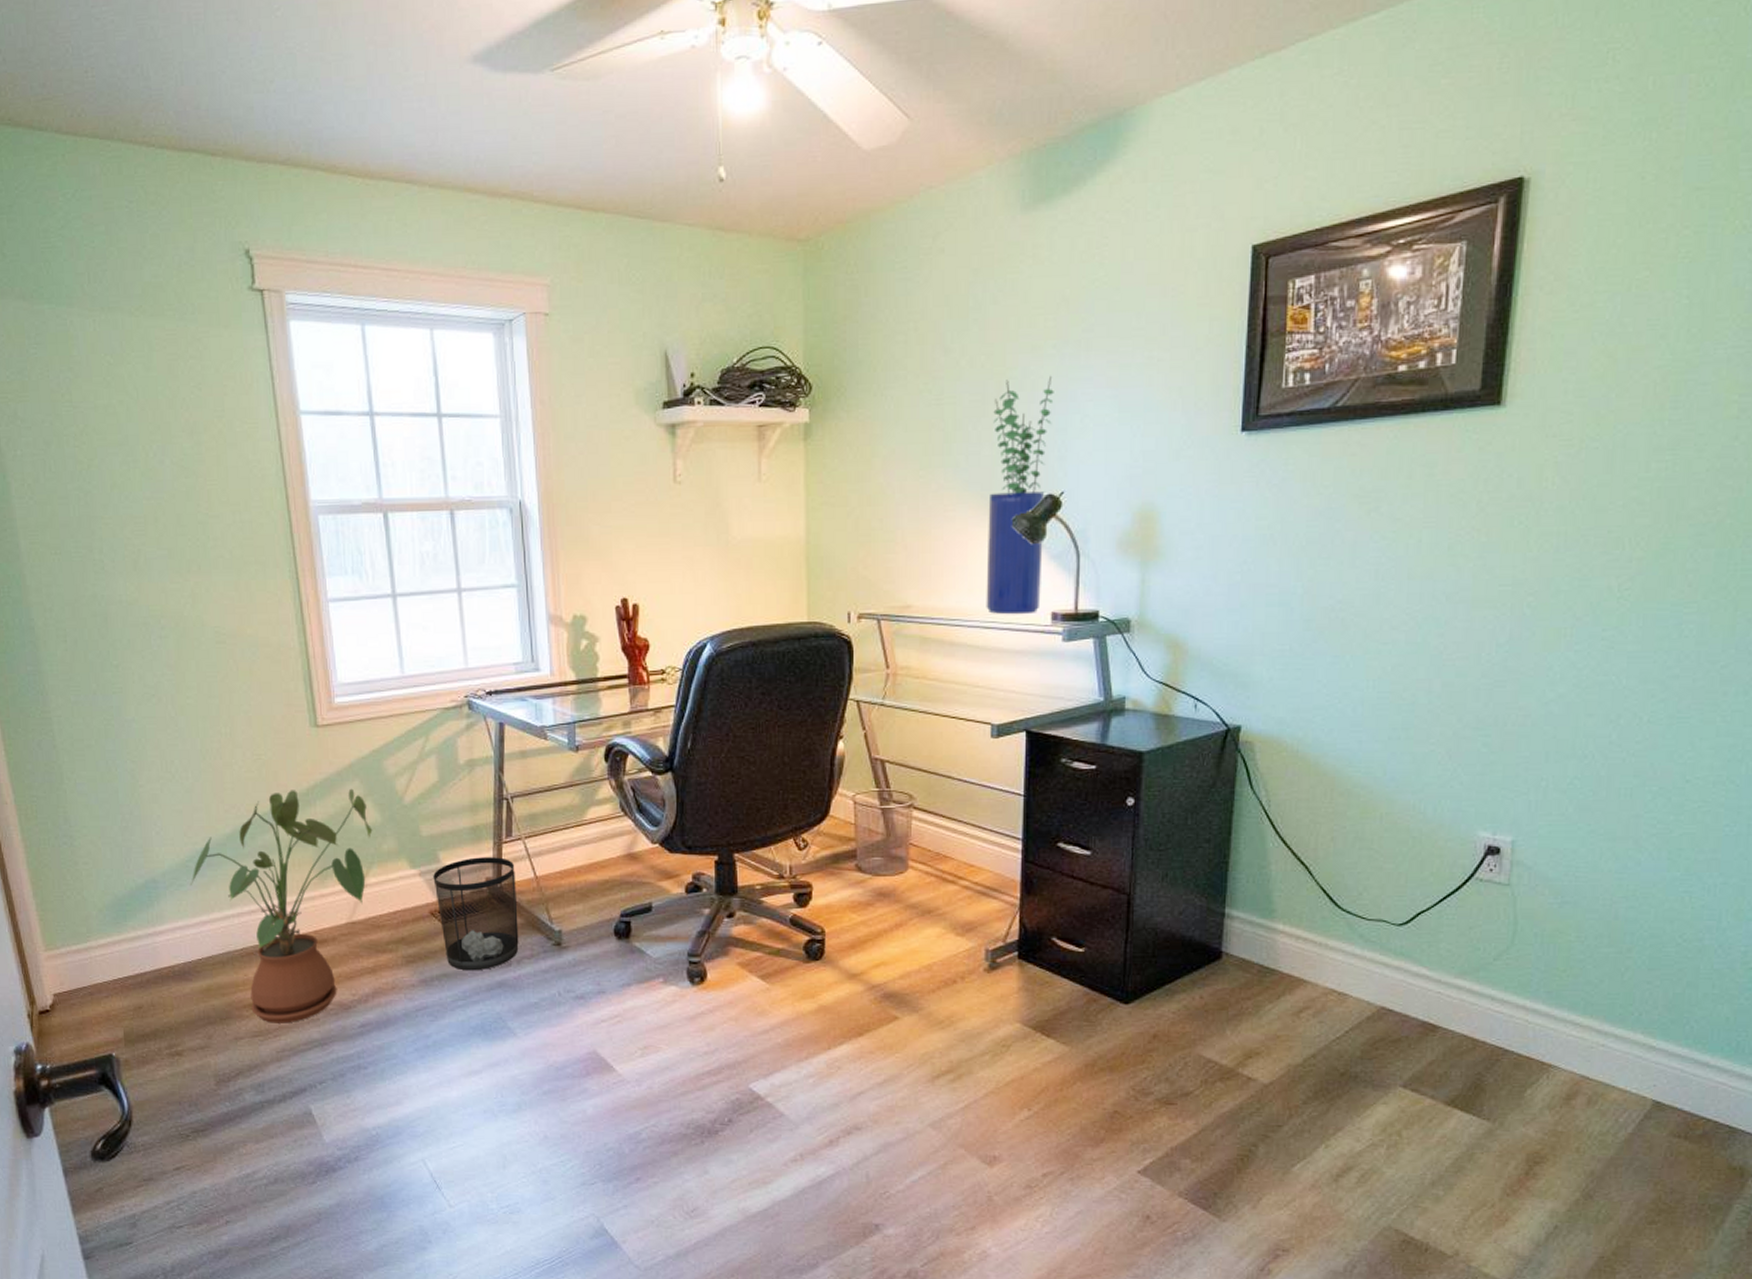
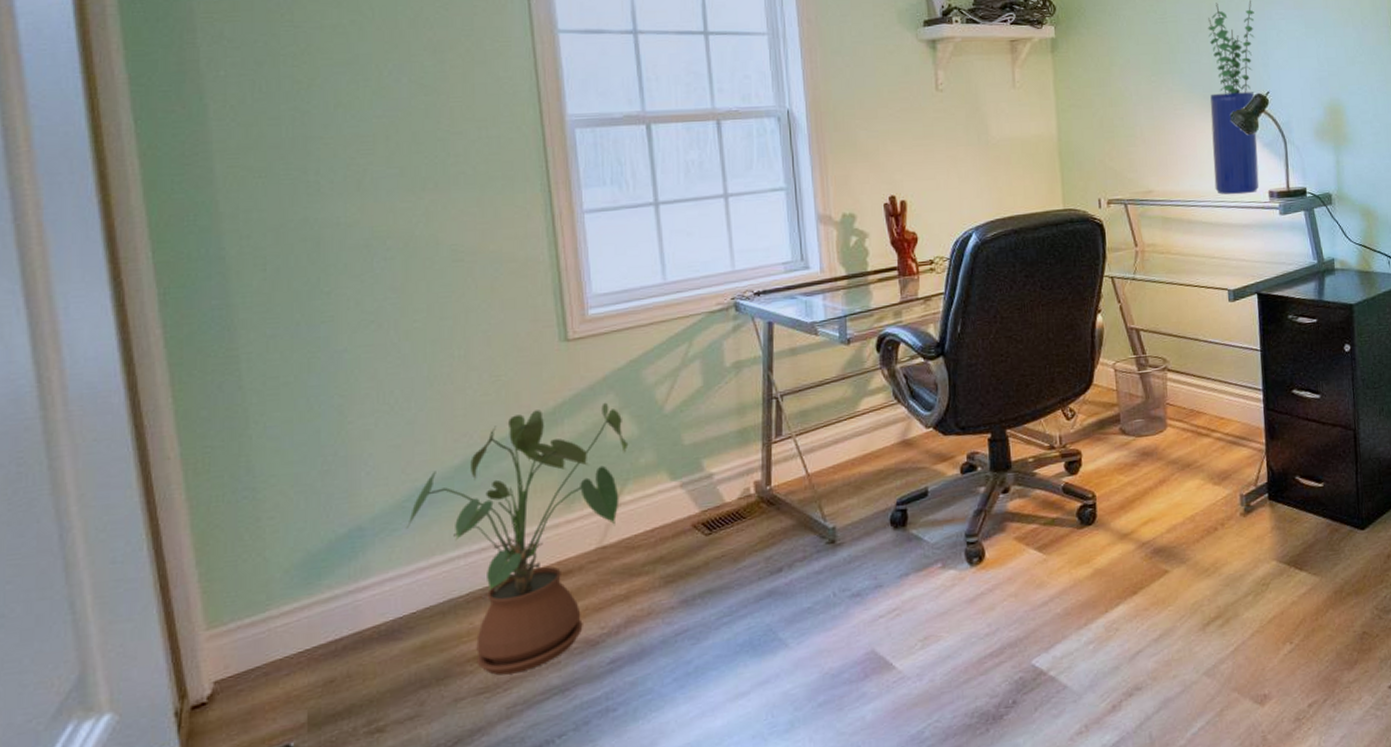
waste bin: present [433,857,519,971] -> none [696,458,790,584]

